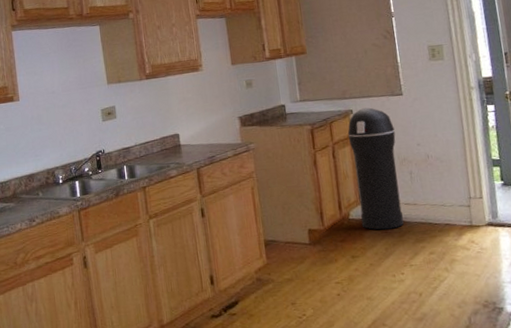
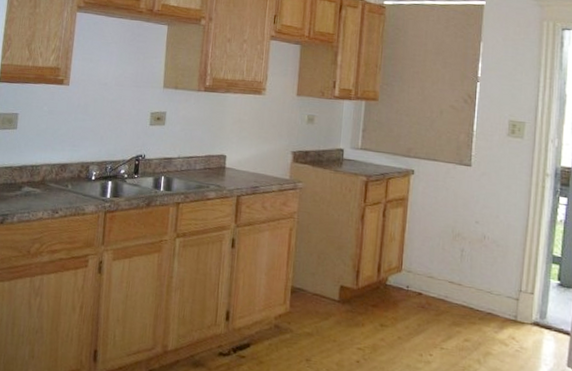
trash can: present [347,107,404,230] -> none [398,171,455,306]

